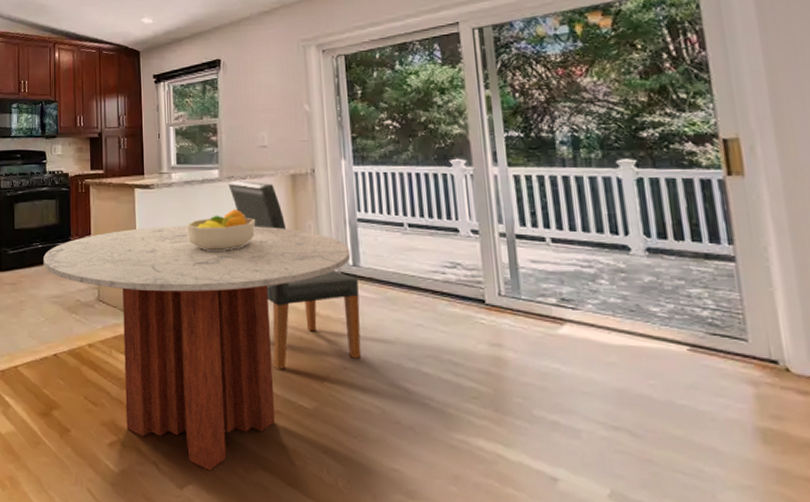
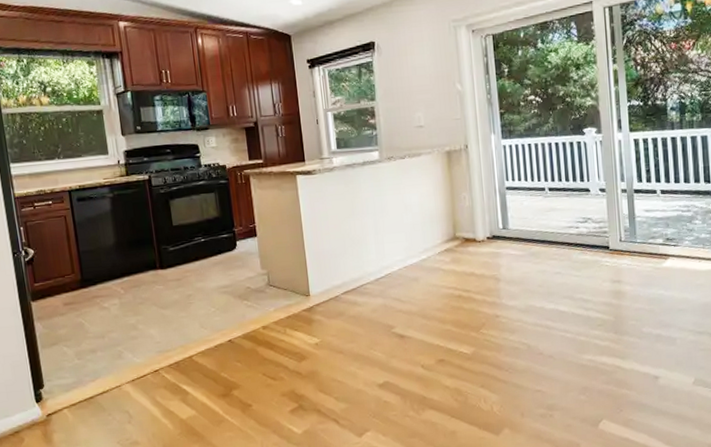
coffee table: present [43,225,351,470] -> none [207,201,501,418]
fruit bowl: present [186,208,256,251] -> none [350,187,416,229]
dining chair: present [228,180,361,370] -> none [388,160,511,325]

